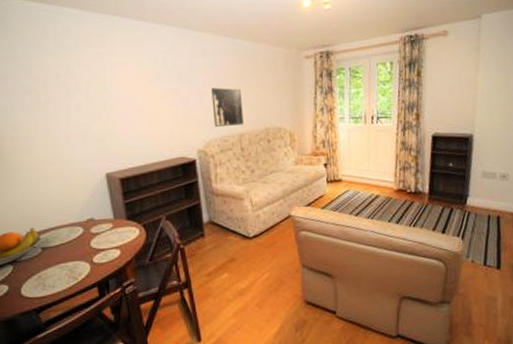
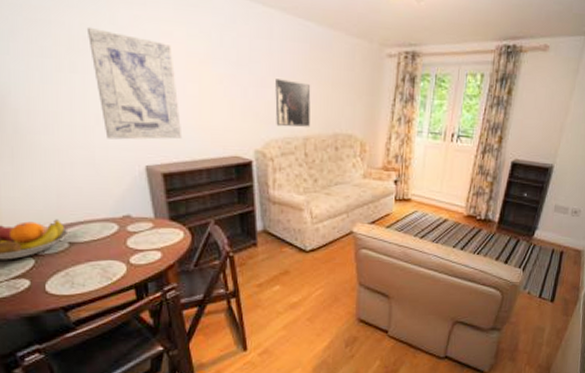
wall art: none [59,66,136,154] -> present [86,26,183,140]

